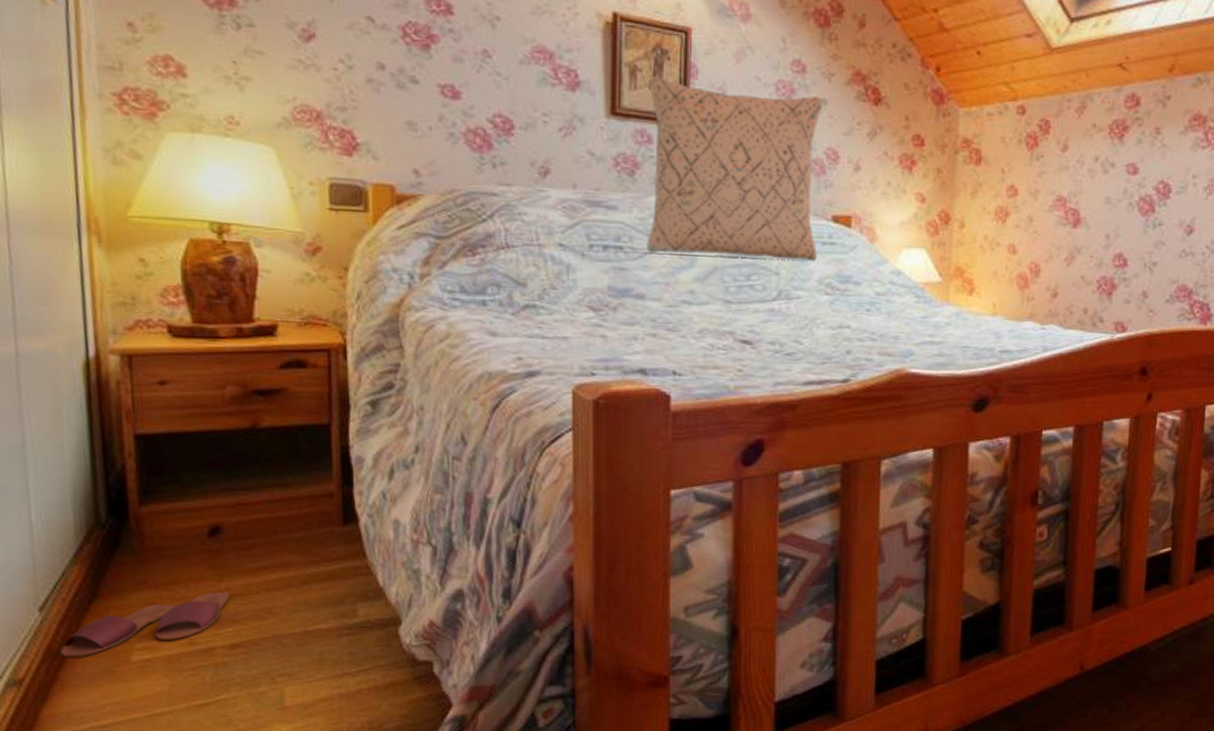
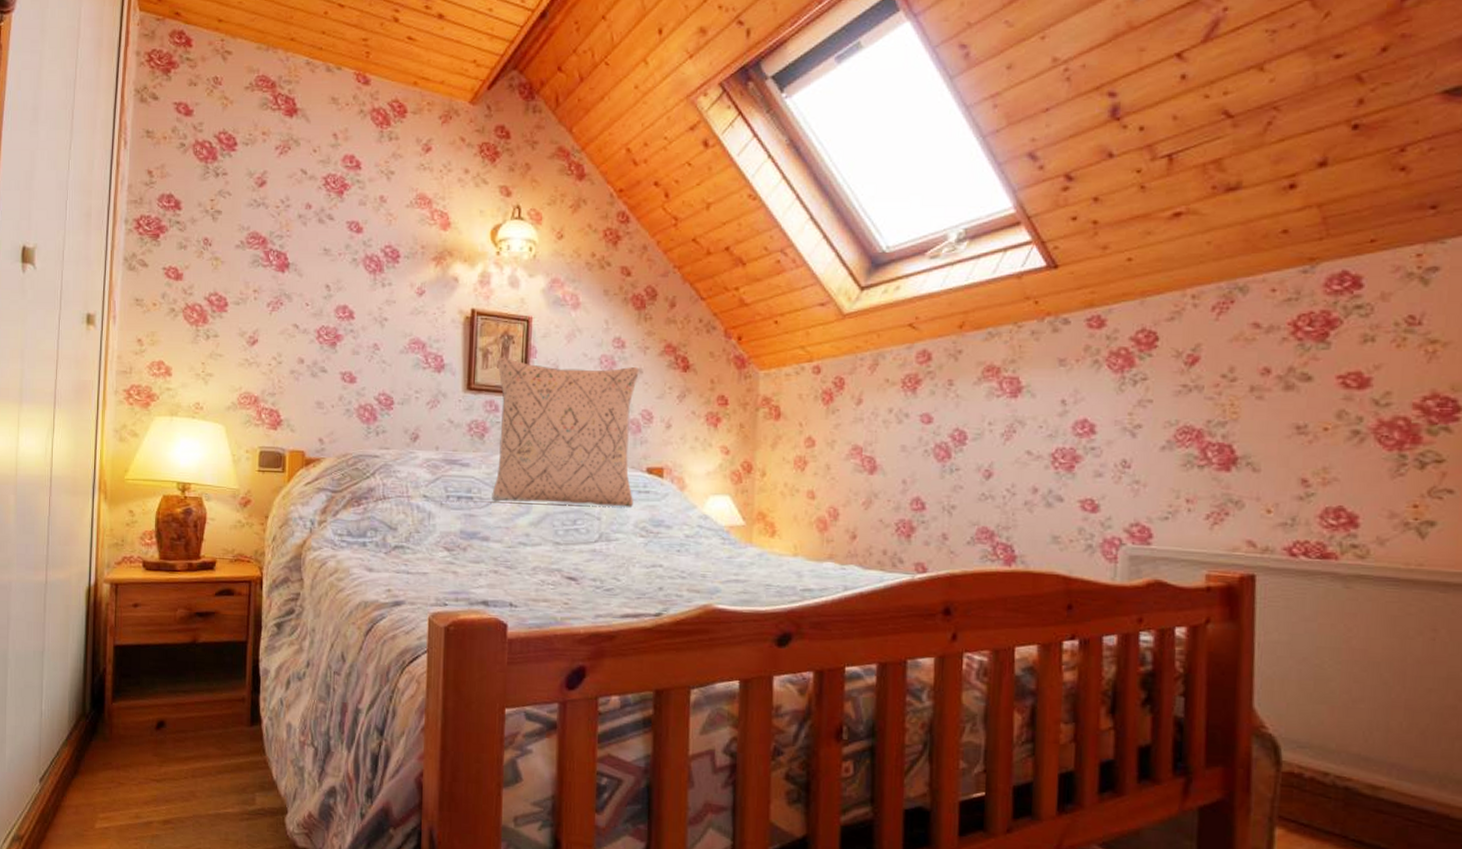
slippers: present [61,591,229,658] -> none [50,775,166,822]

